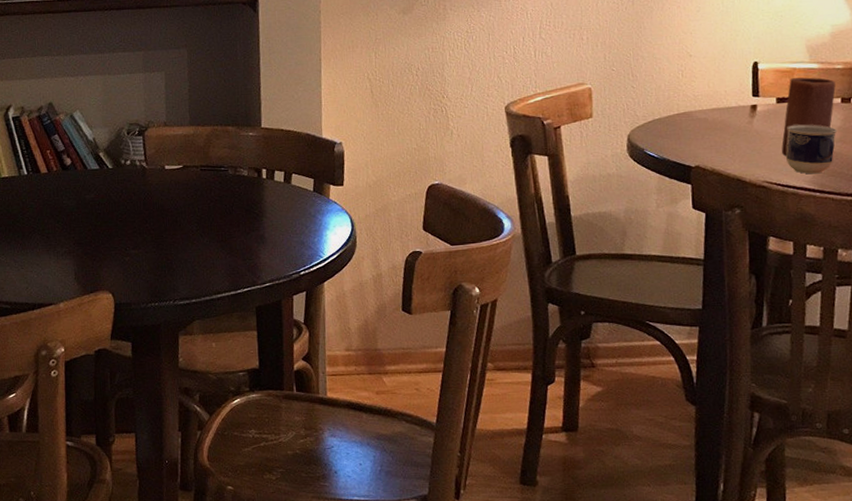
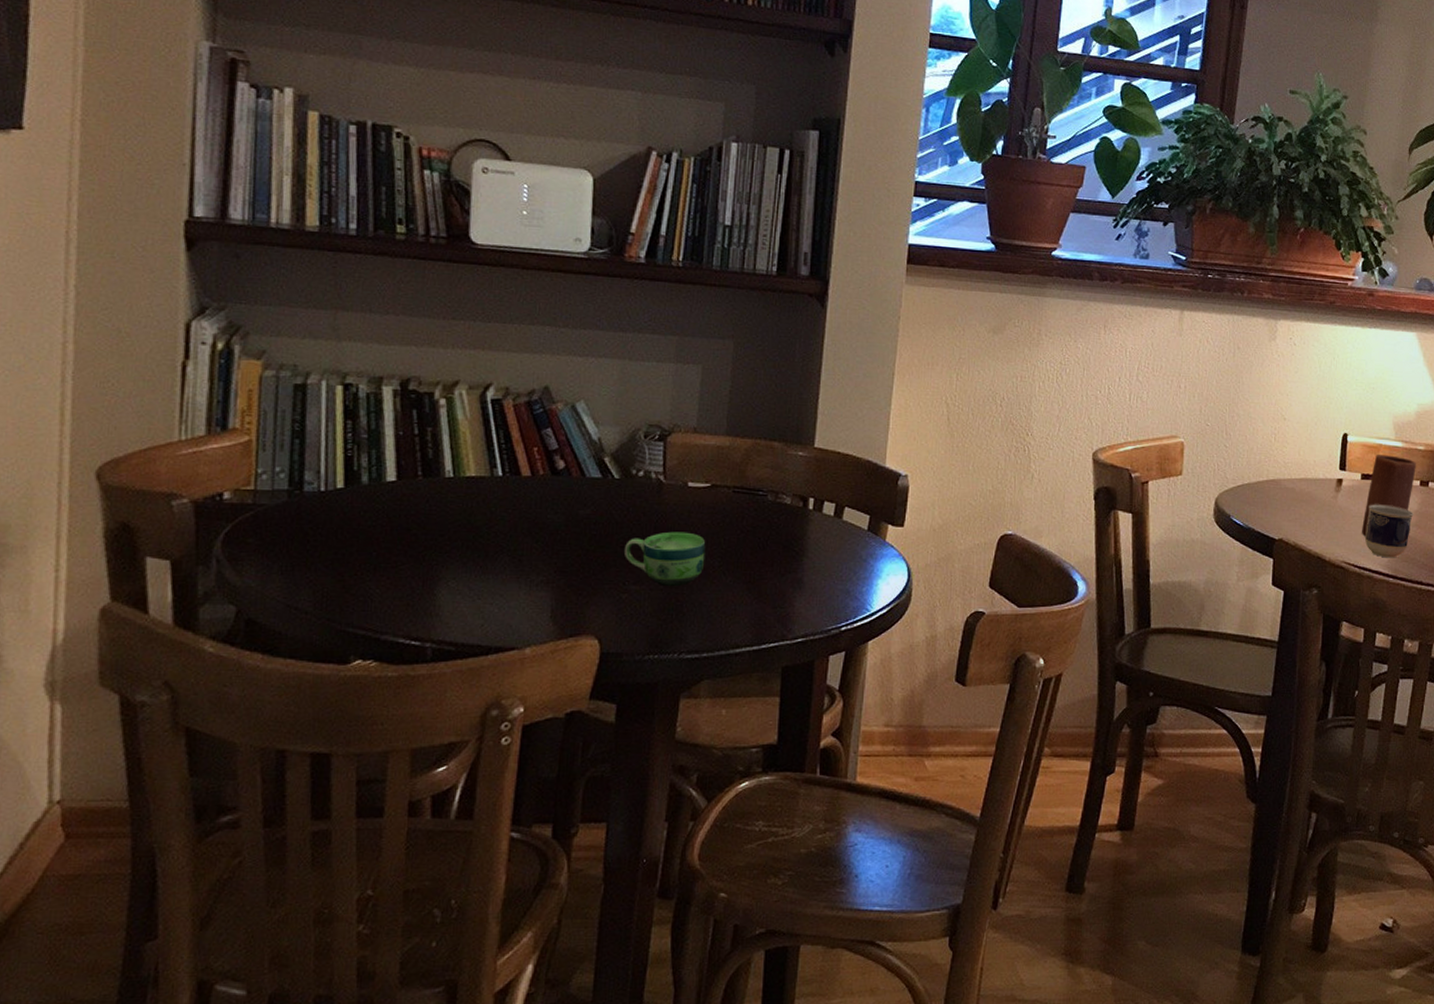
cup: none [122,205,185,249] -> present [623,531,706,587]

